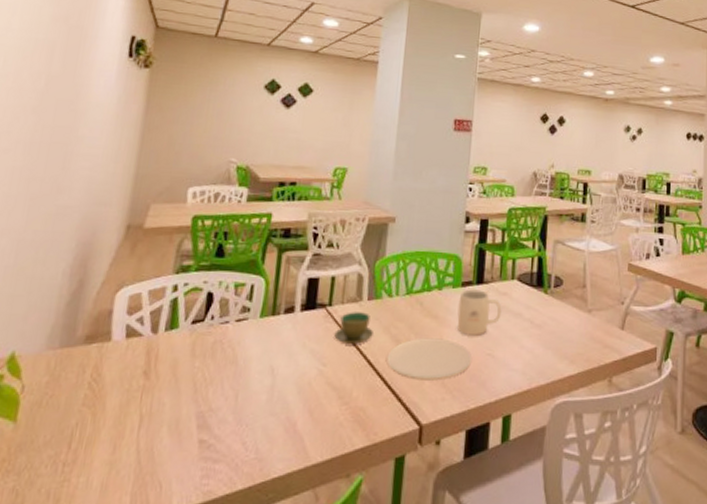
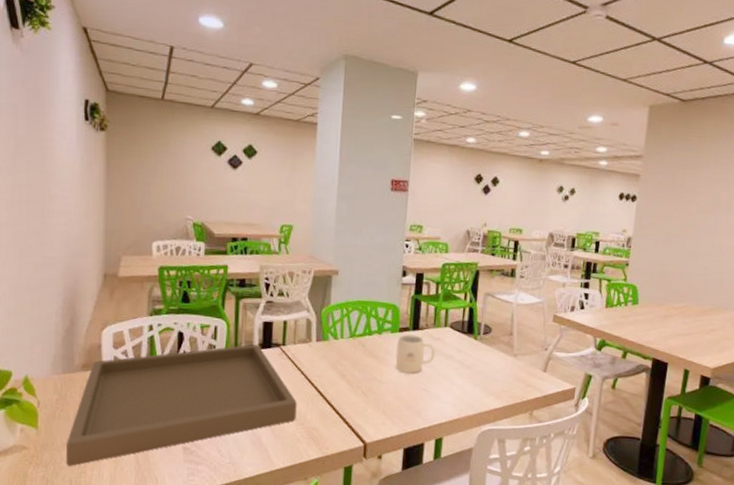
tray: none [46,305,342,472] -> present [66,344,297,466]
cup: present [334,312,373,344] -> none [288,351,322,377]
plate: present [387,337,473,381] -> none [334,374,409,409]

